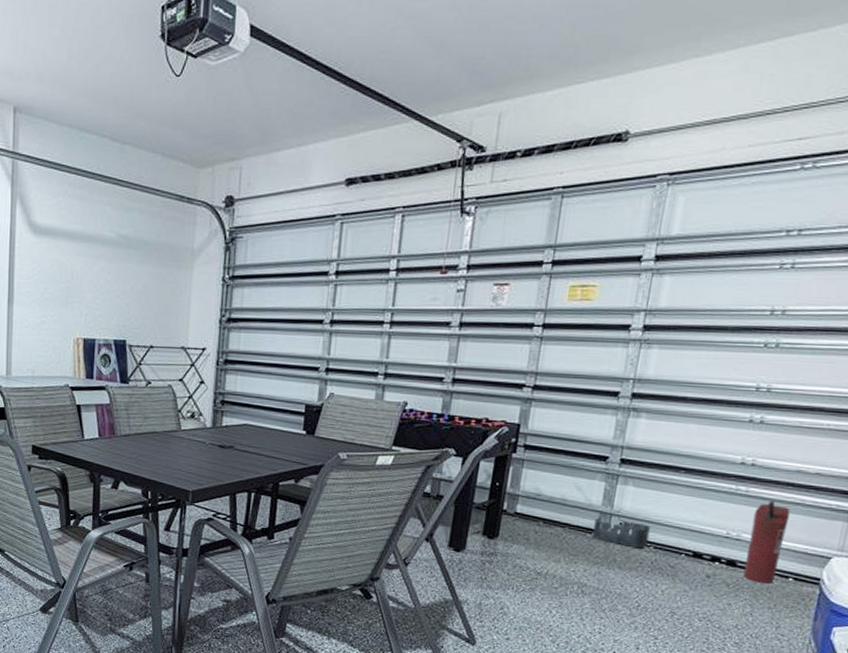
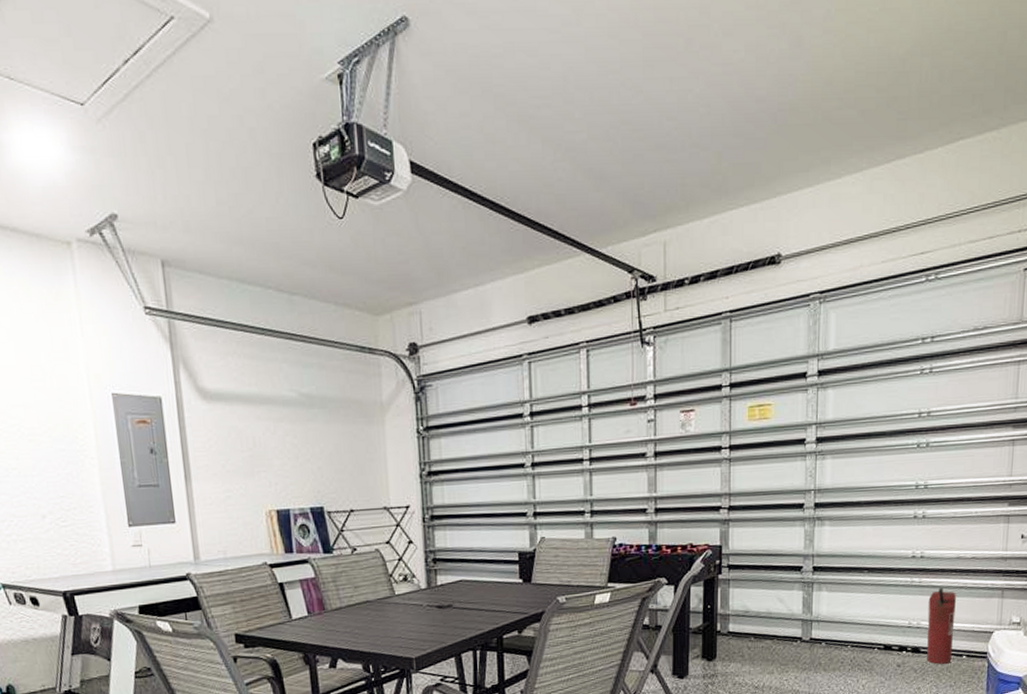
storage bin: present [592,517,651,549] -> none [797,624,846,649]

